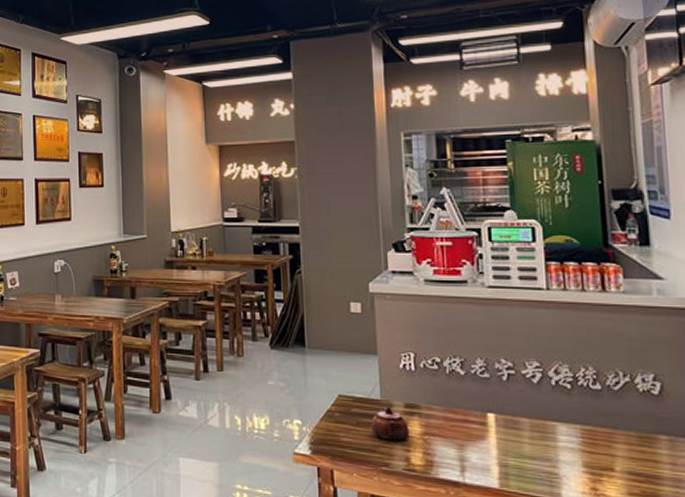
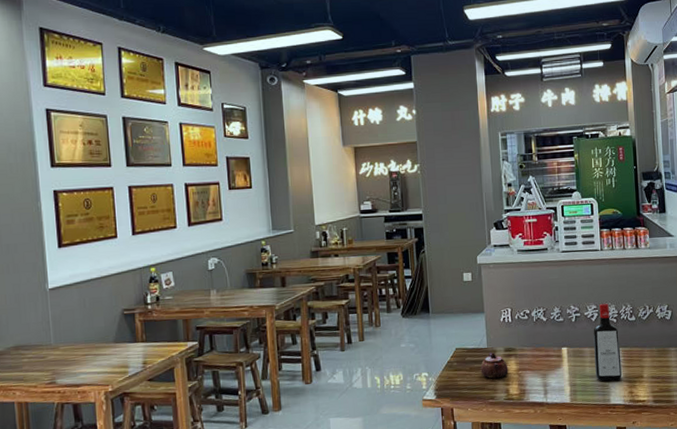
liquor bottle: none [534,360,580,471] -> present [593,303,622,382]

